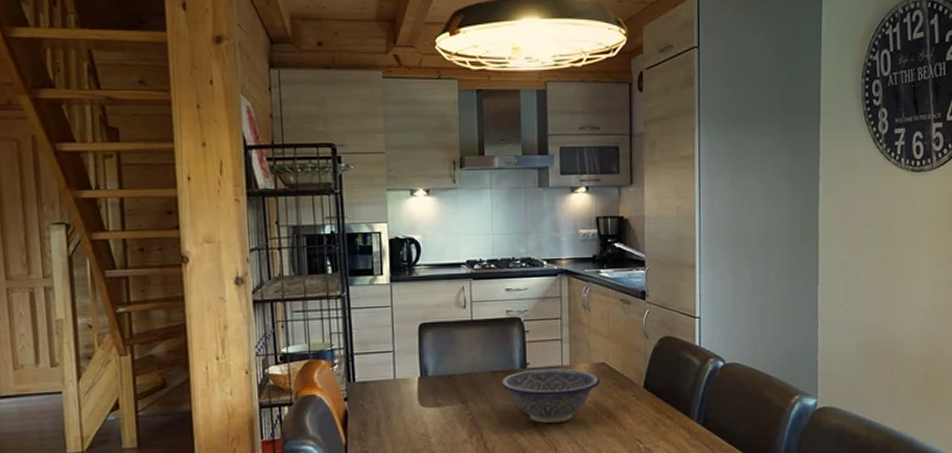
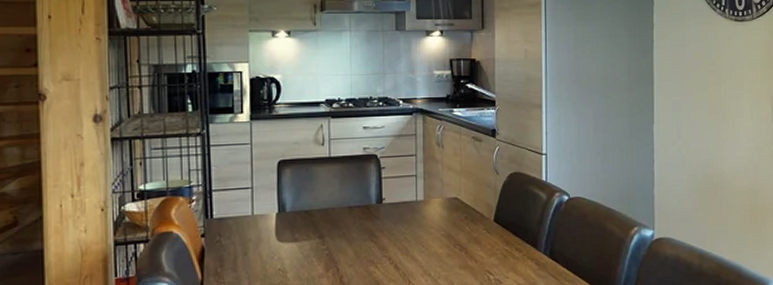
decorative bowl: present [500,368,600,424] -> none [356,203,453,257]

